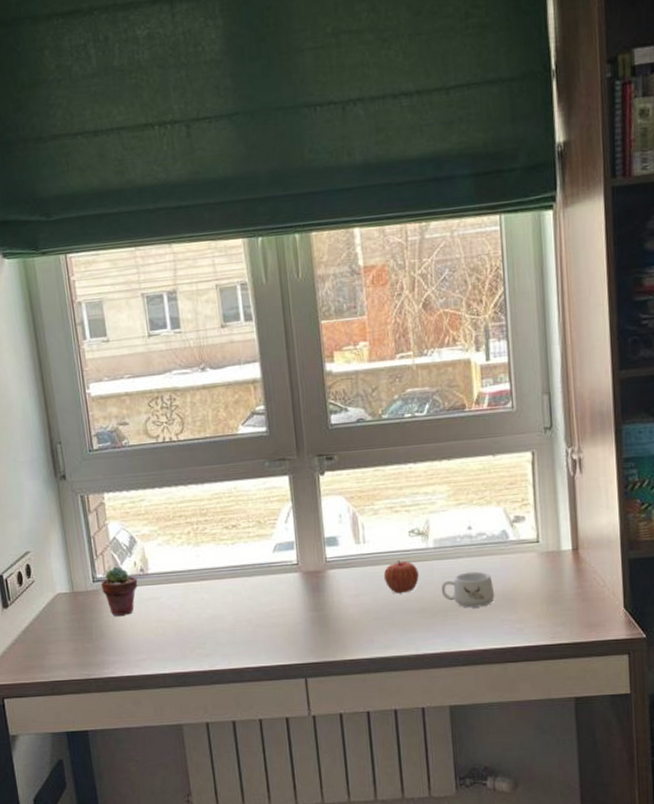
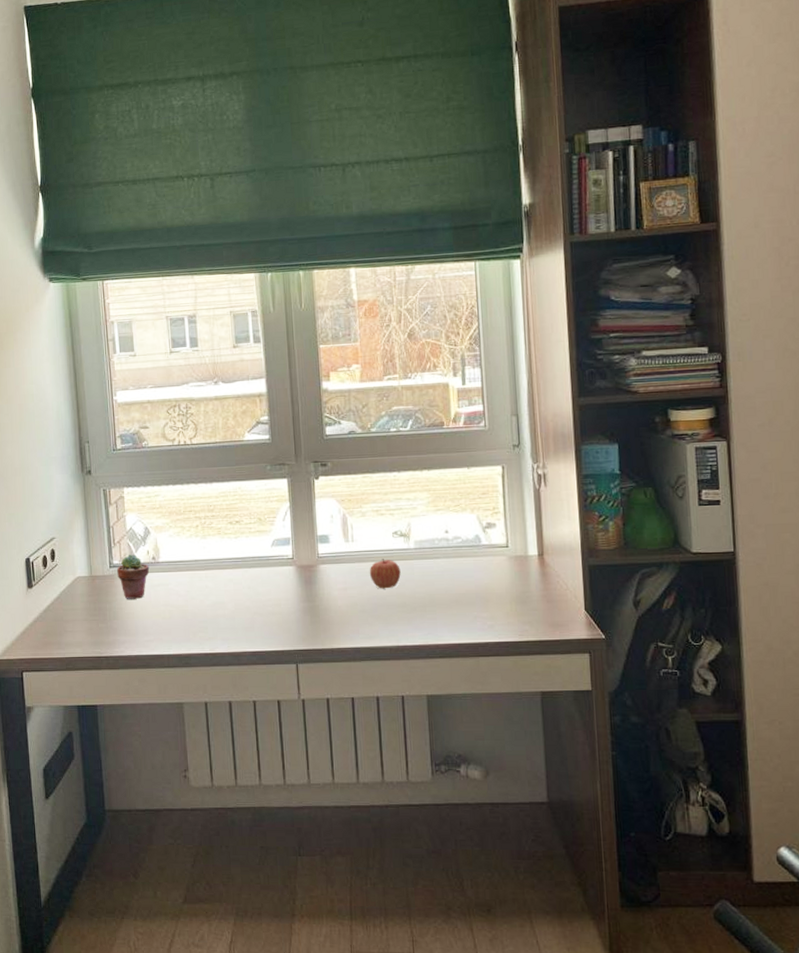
mug: present [440,571,495,608] -> none [420,571,469,605]

